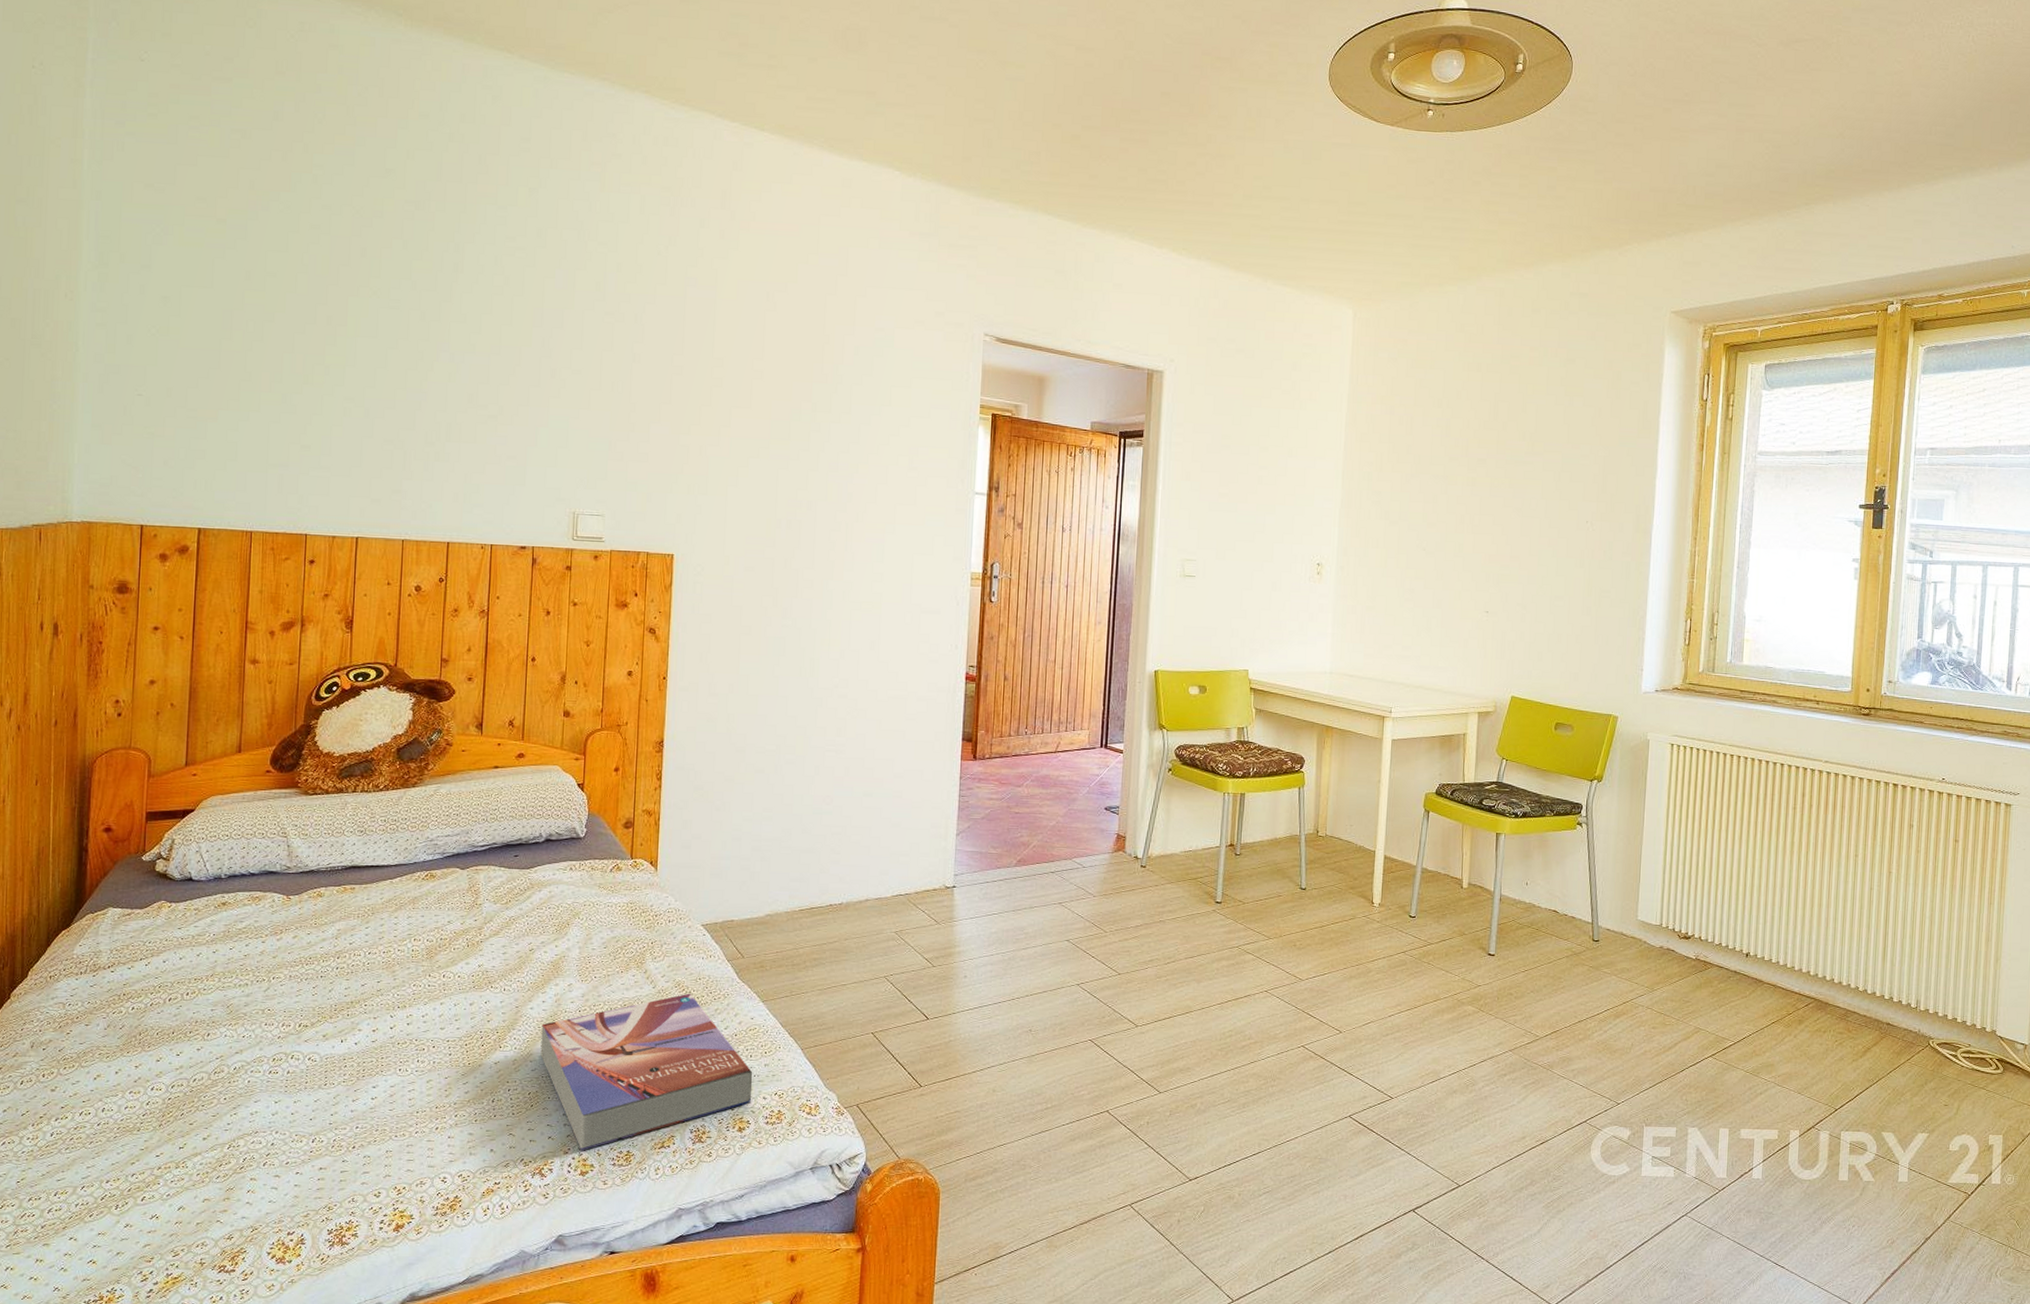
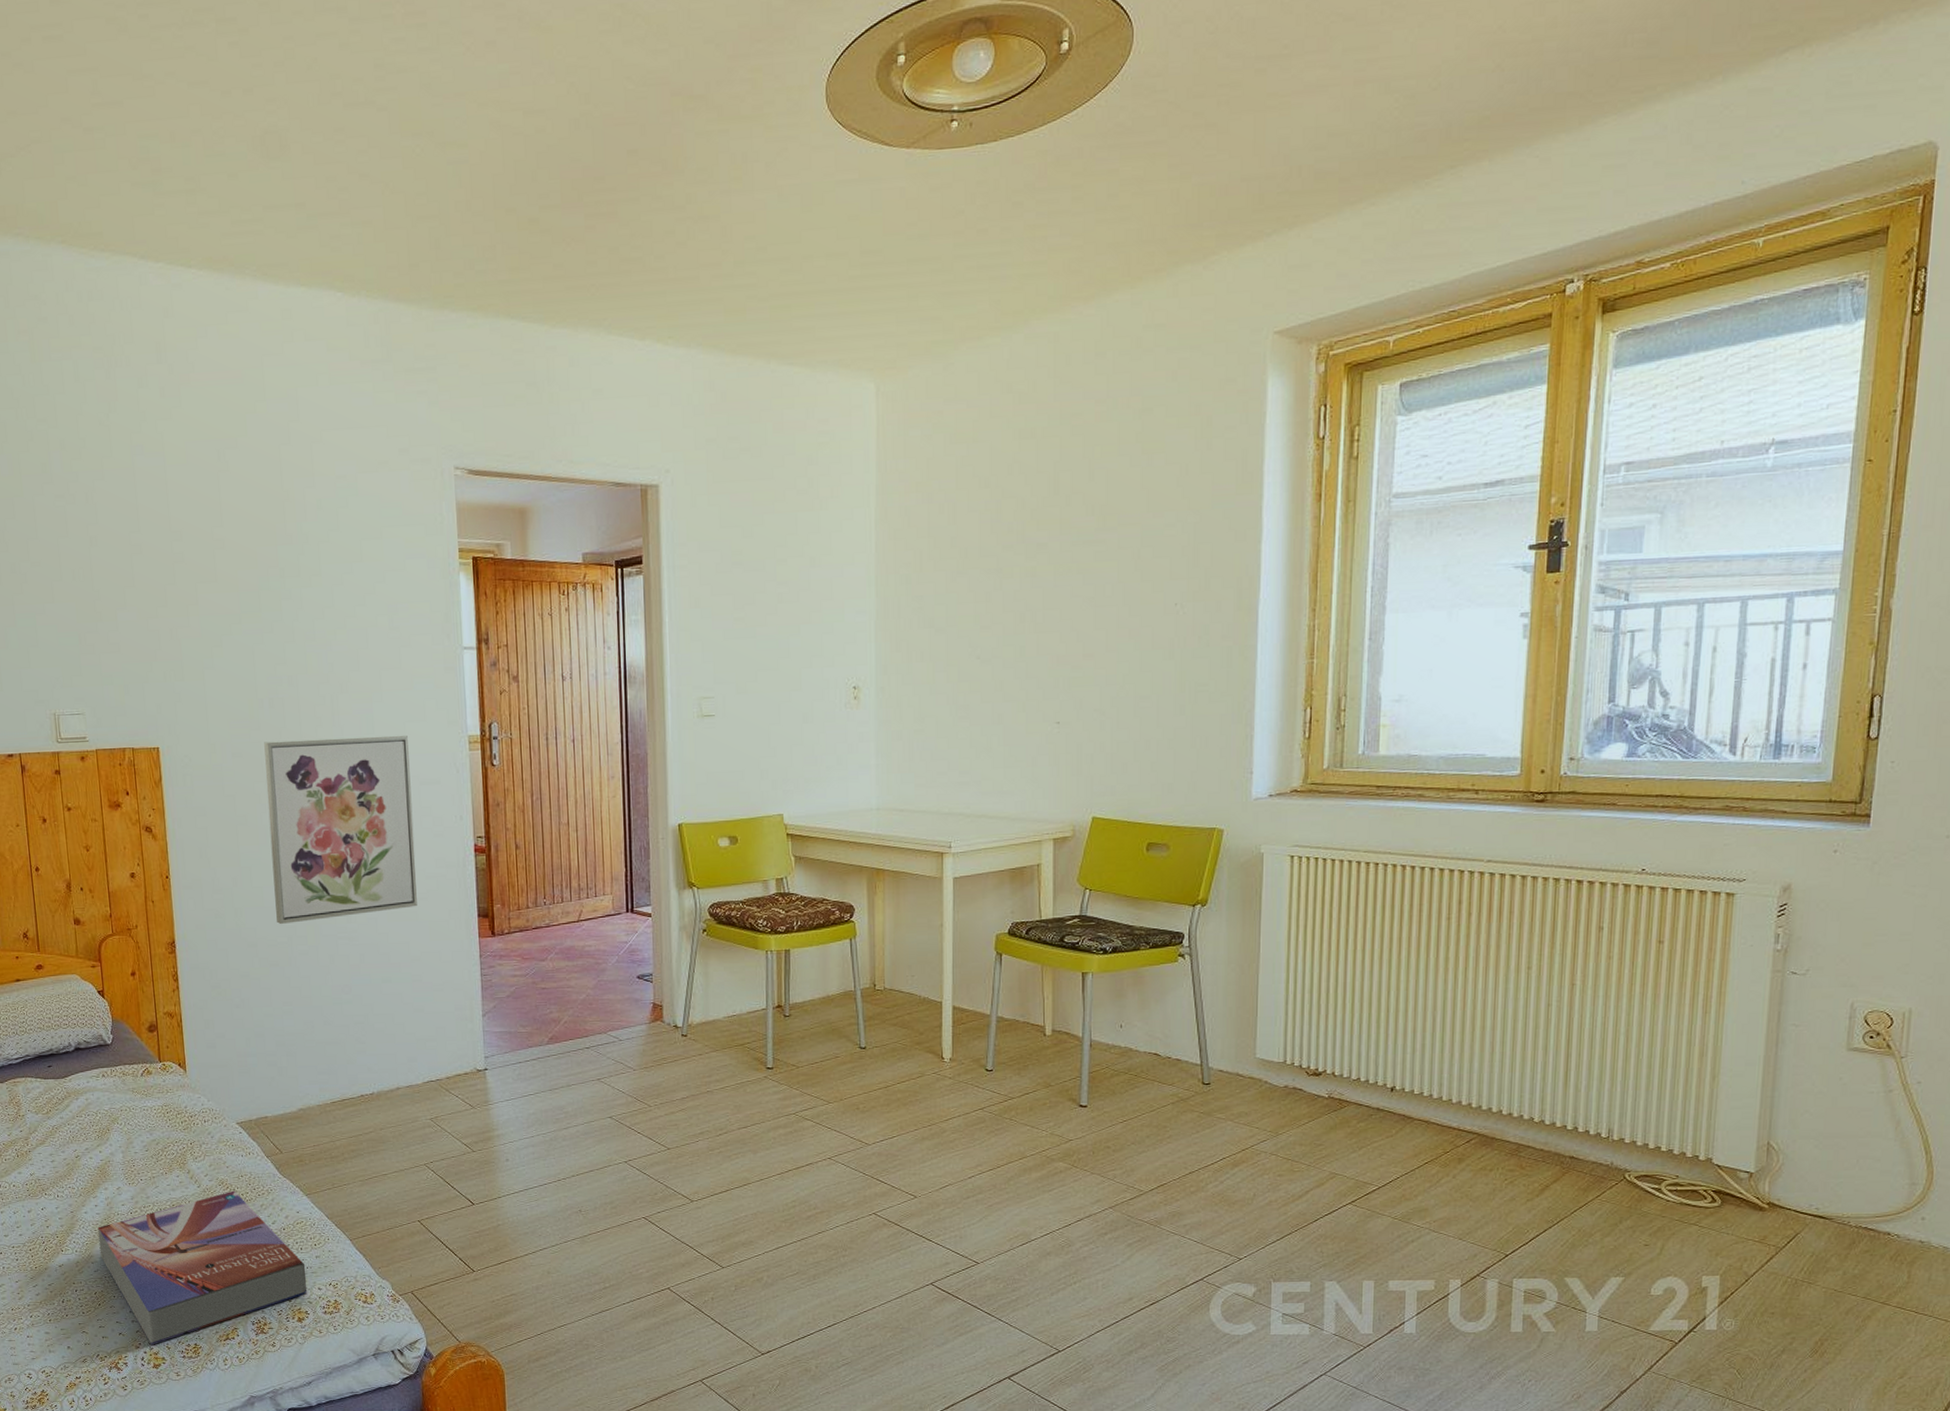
wall art: none [768,559,916,733] -> present [264,735,417,925]

